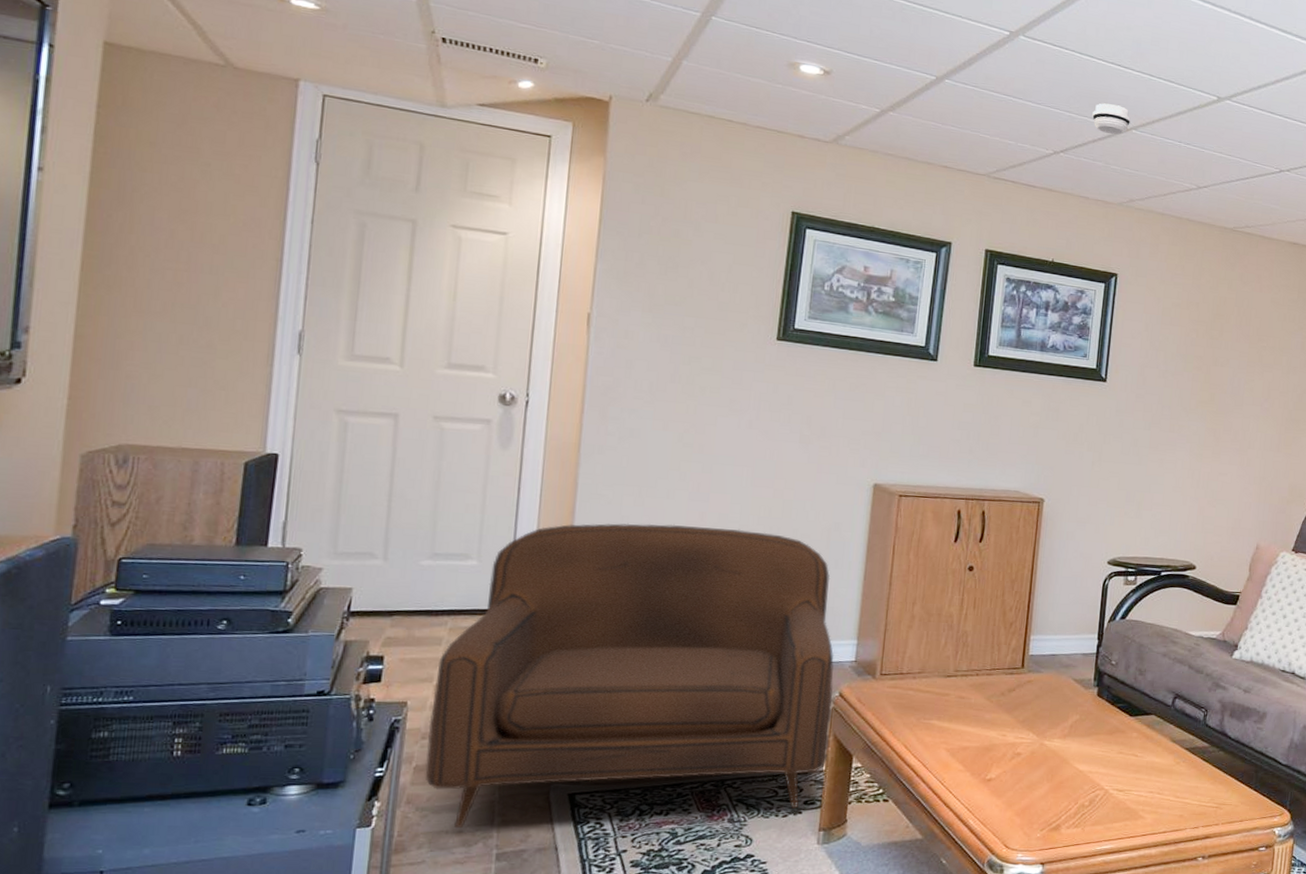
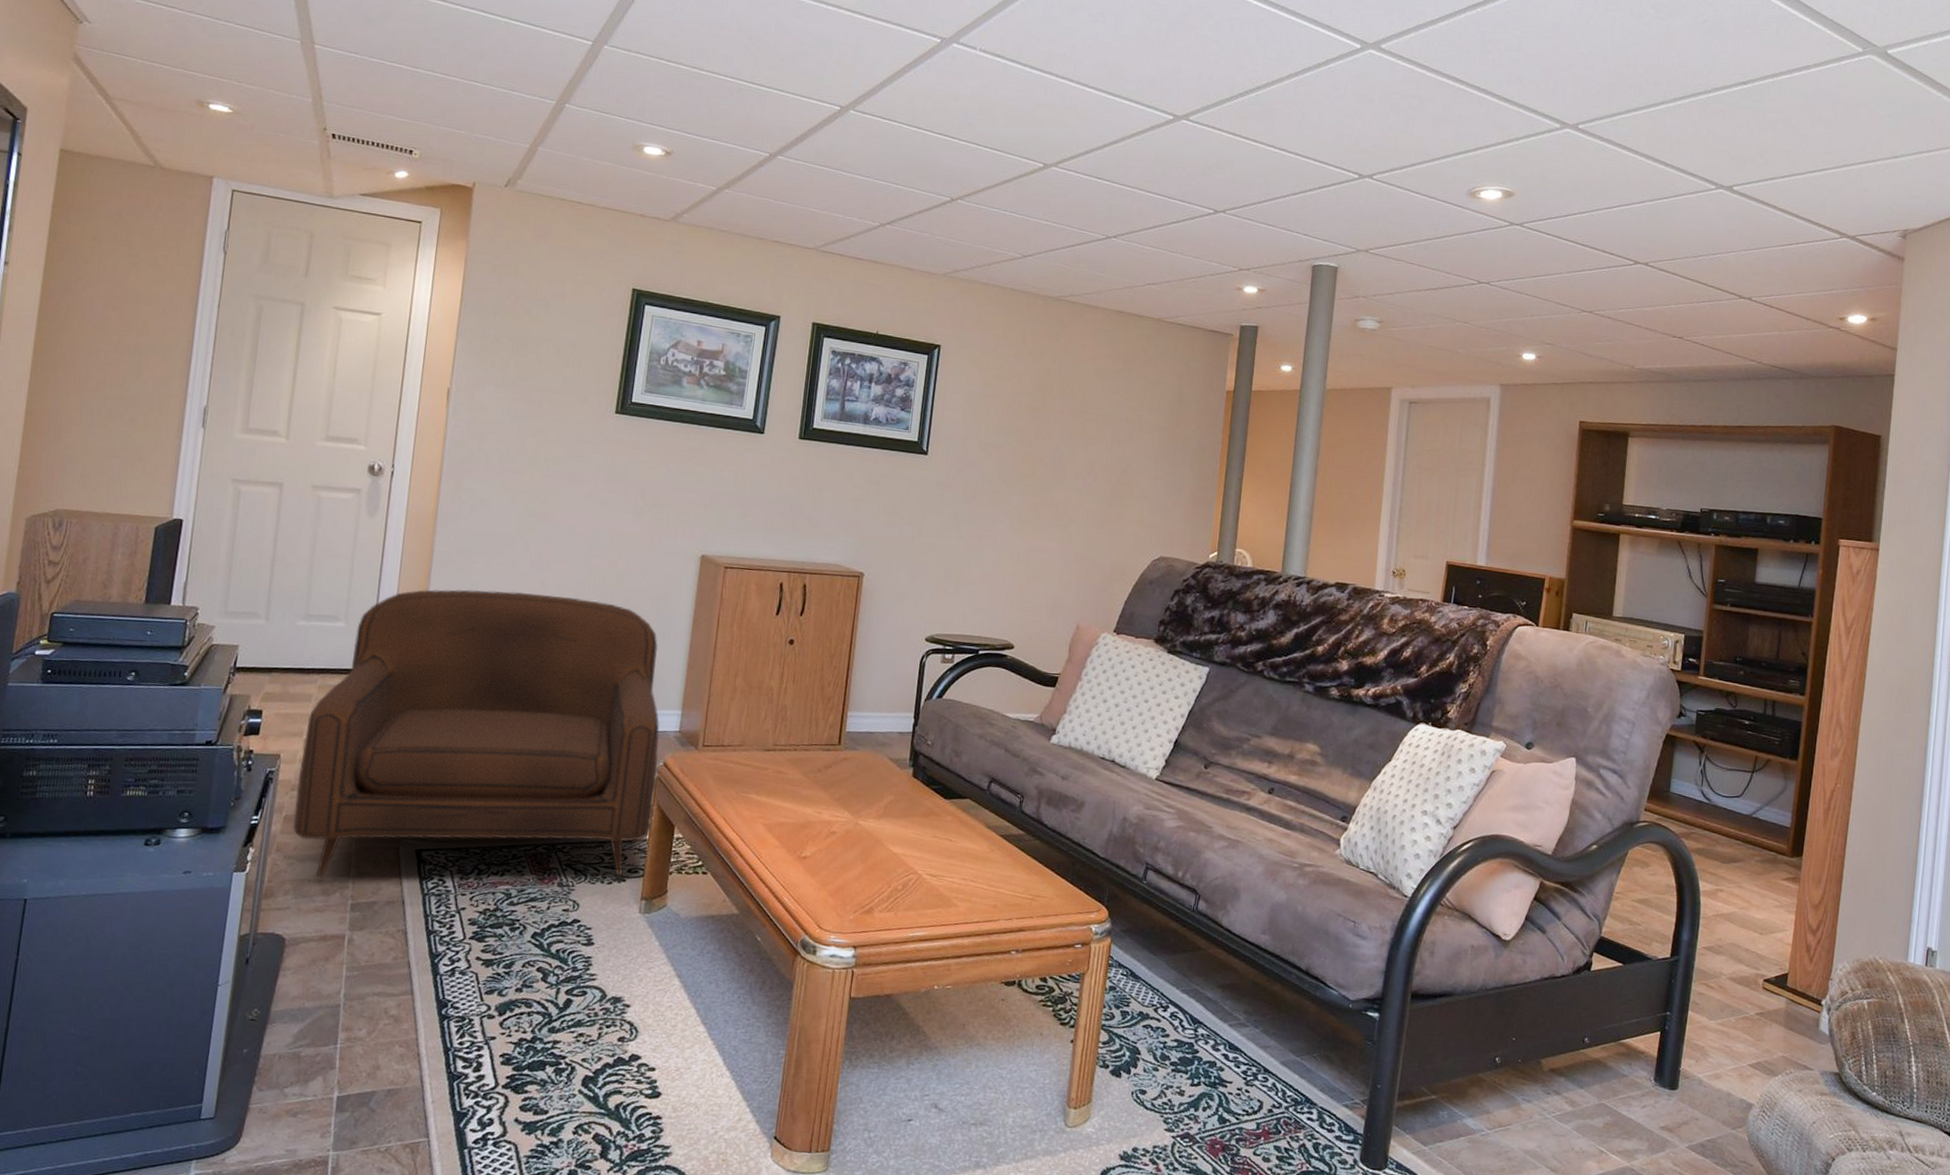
smoke detector: present [1092,103,1131,135] -> none [919,174,957,205]

